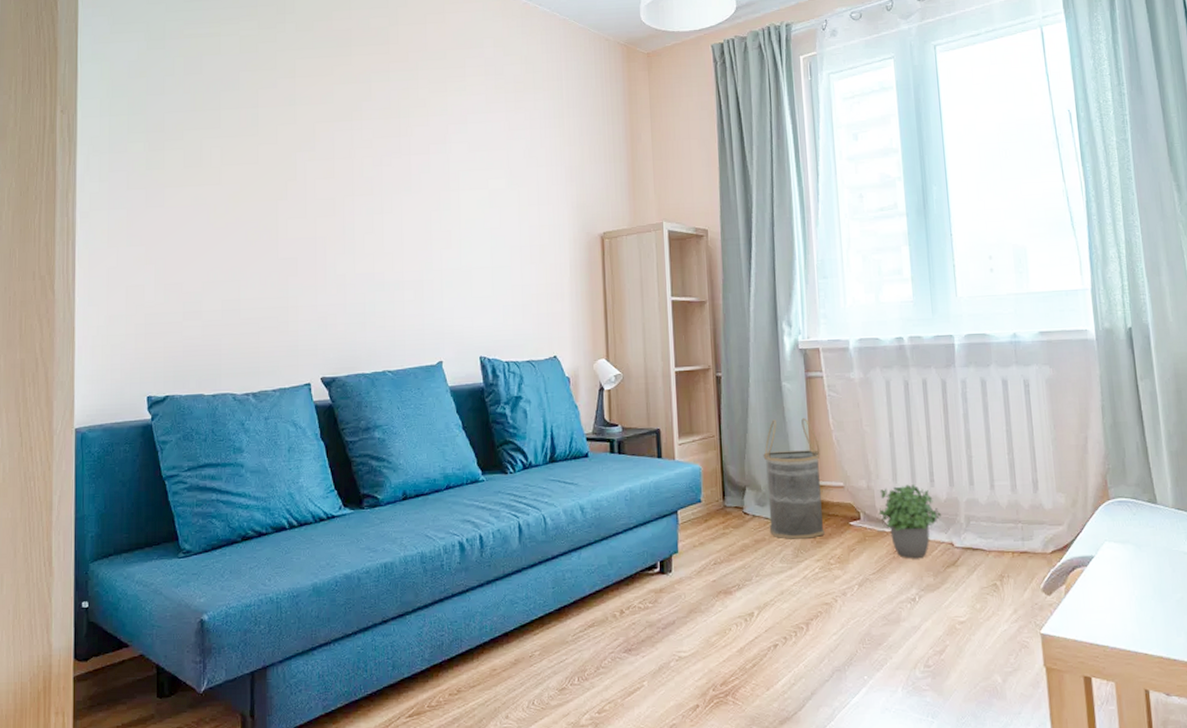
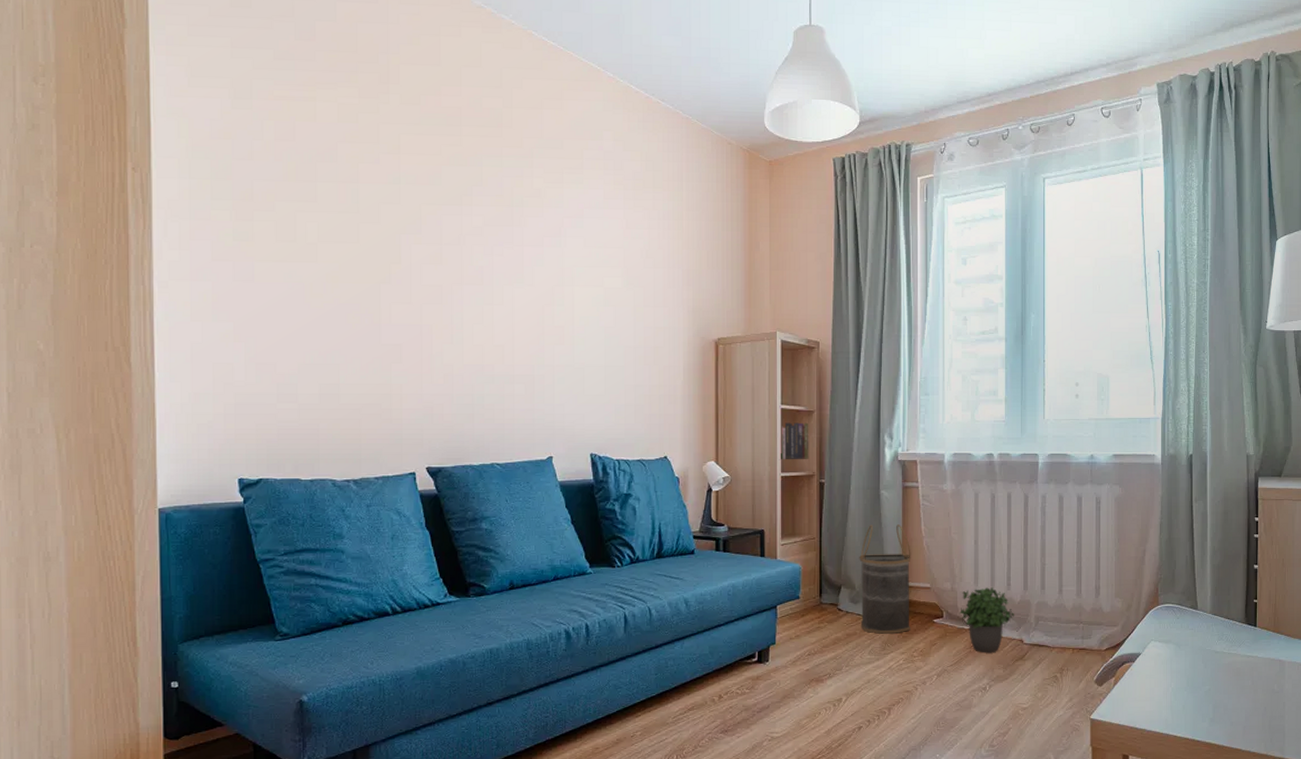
books: none [672,313,704,353] -> present [781,422,809,459]

